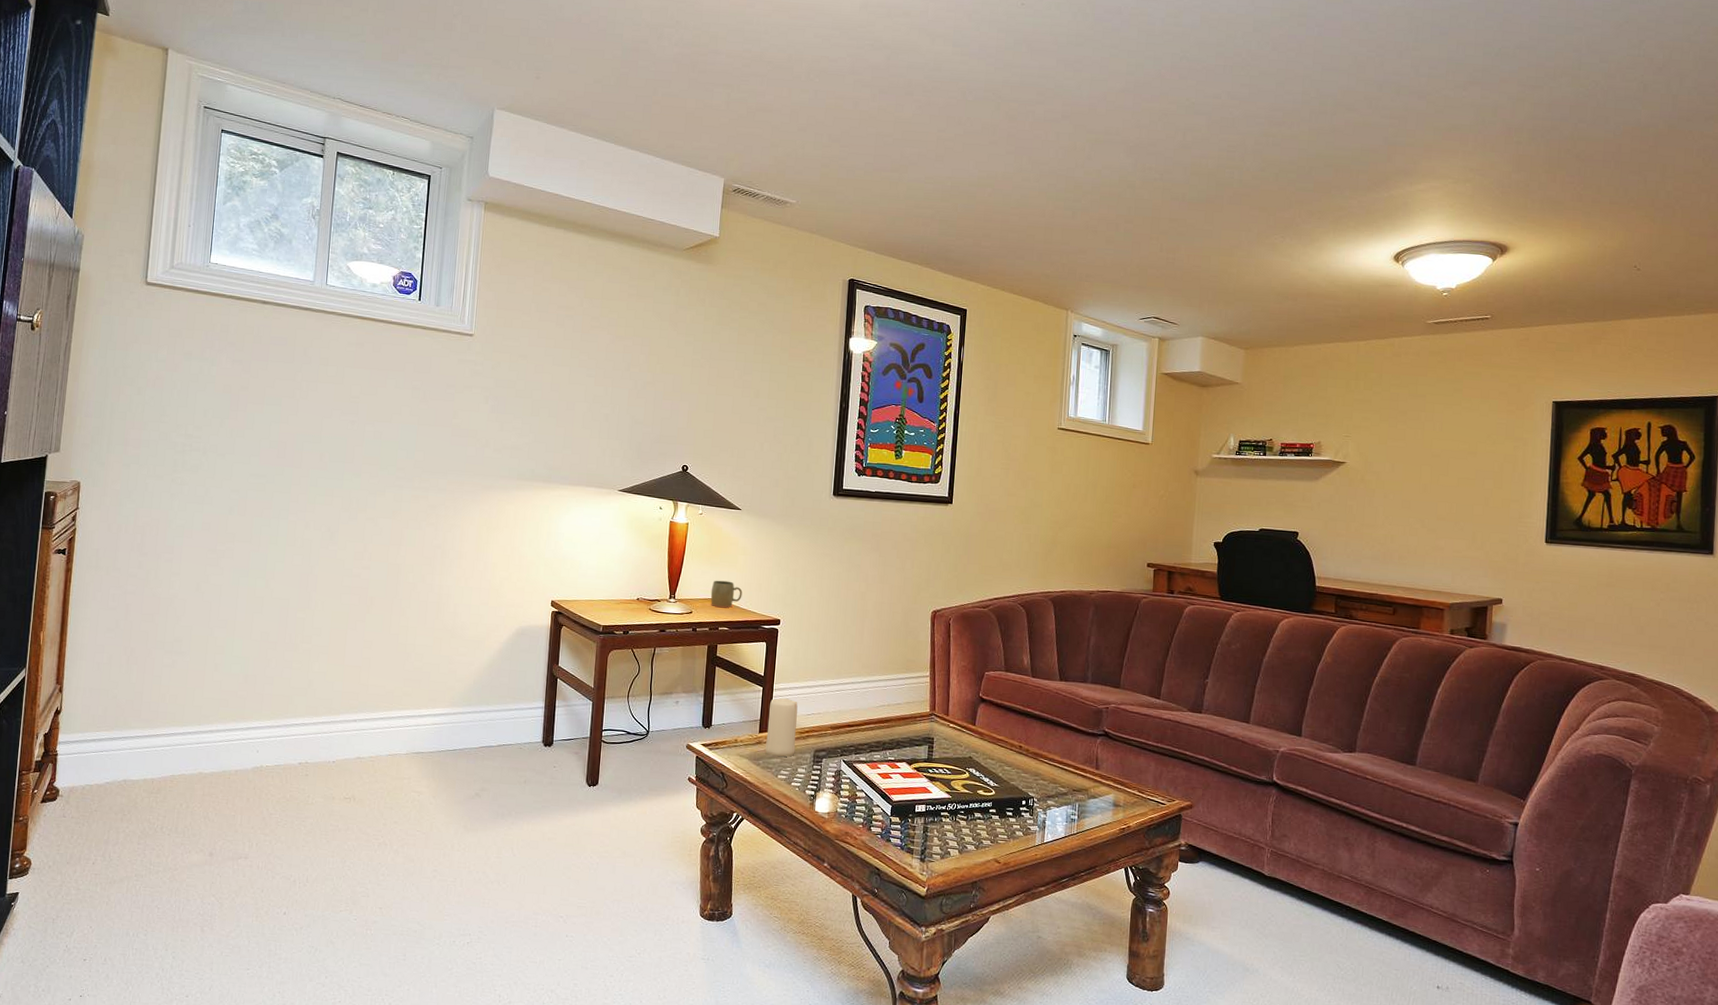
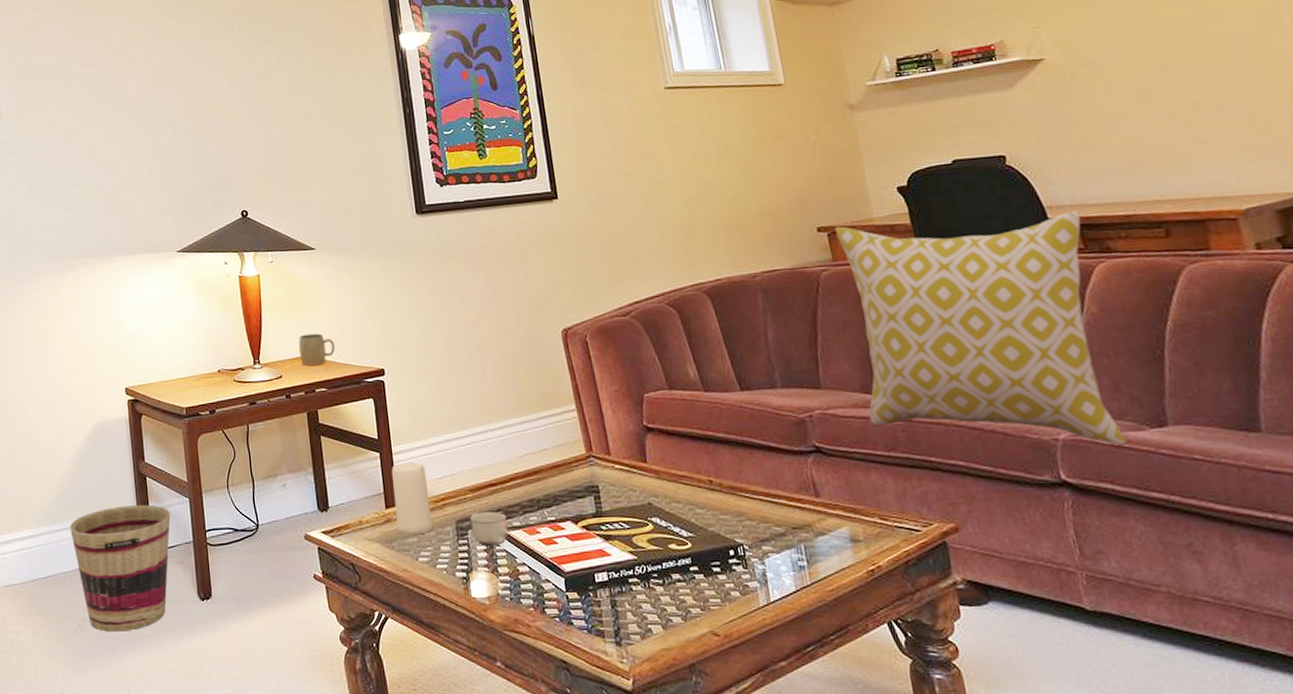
basket: none [481,699,574,803] -> present [70,505,171,632]
cup: none [826,746,856,774] -> present [470,512,508,546]
pillow: none [1149,565,1339,763] -> present [835,211,1128,447]

